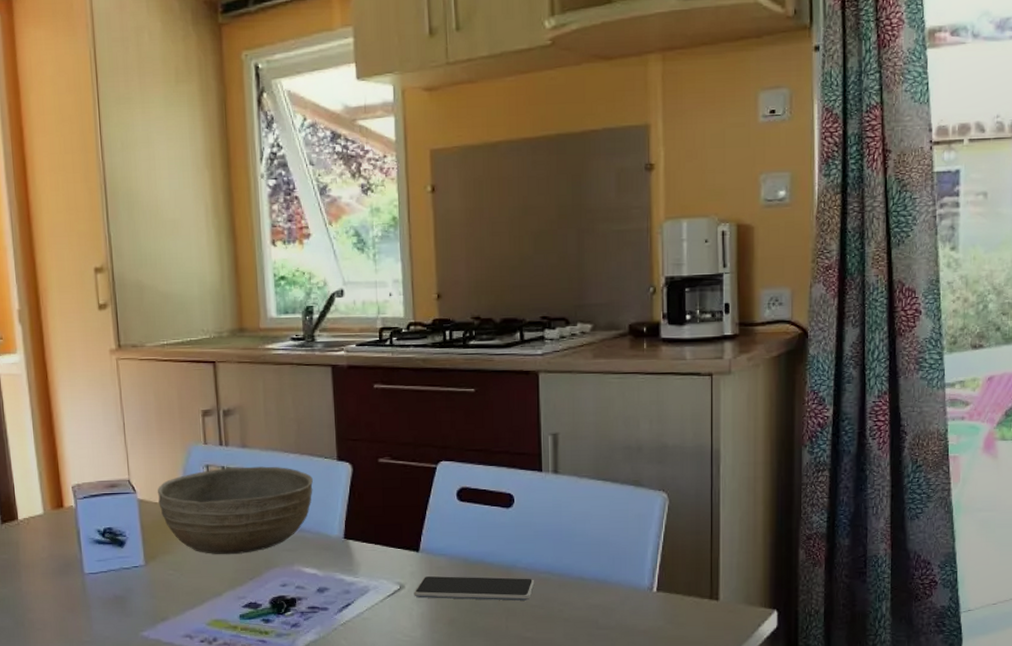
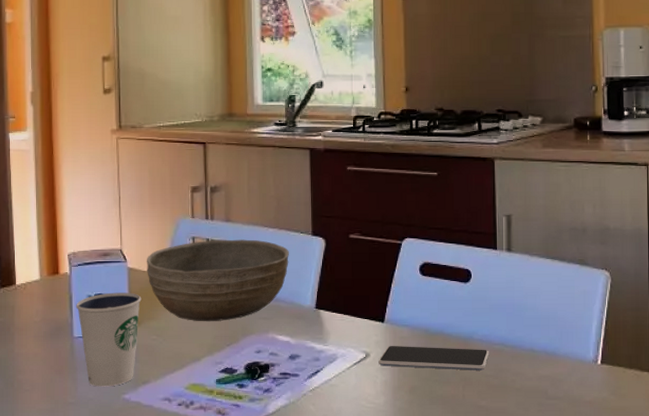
dixie cup: none [84,525,155,625] -> present [76,292,142,387]

